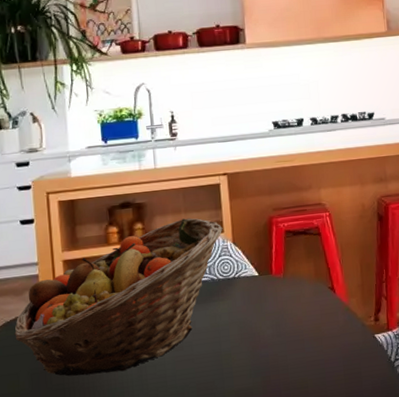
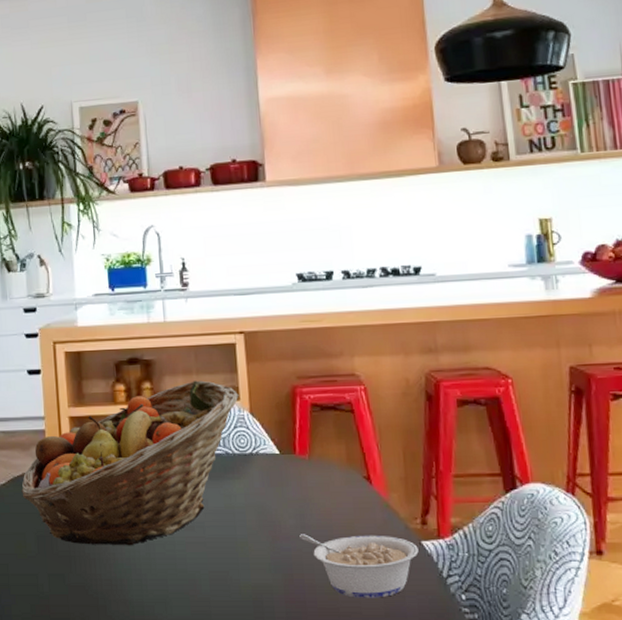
legume: none [276,333,373,388] -> present [300,534,419,598]

